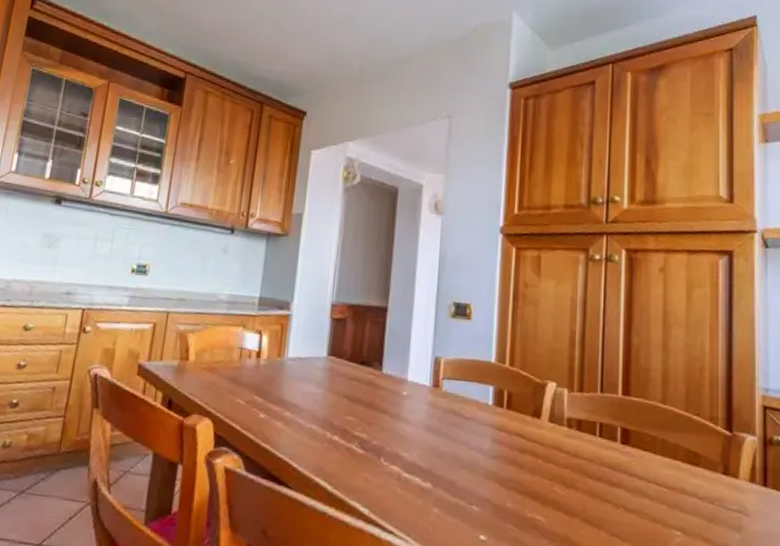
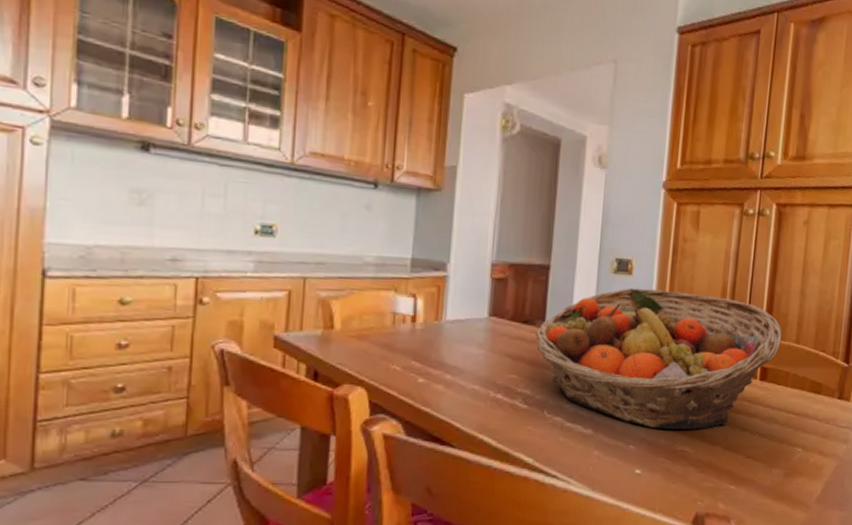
fruit basket: none [372,333,644,496] -> present [535,288,782,429]

